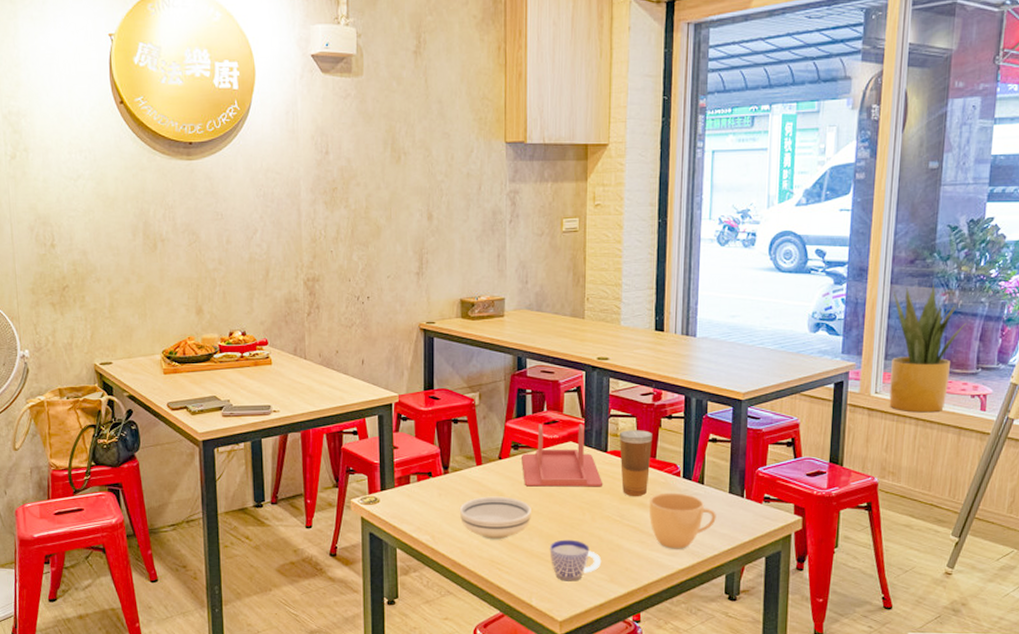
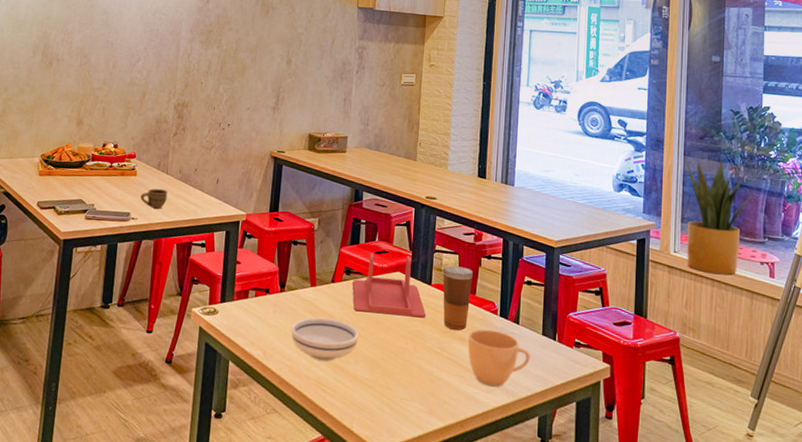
cup: none [280,377,309,398] -> present [140,189,168,209]
cup: present [549,539,602,582] -> none [372,366,422,410]

